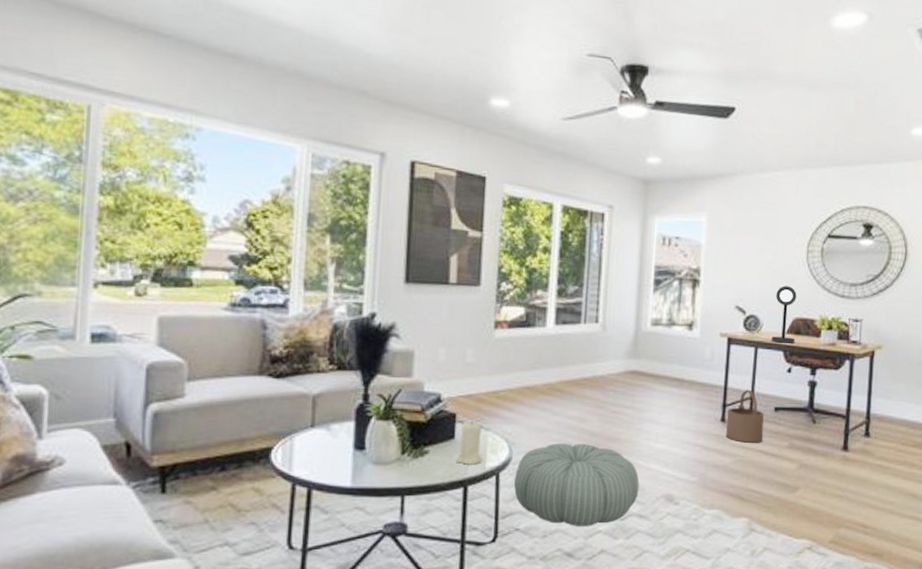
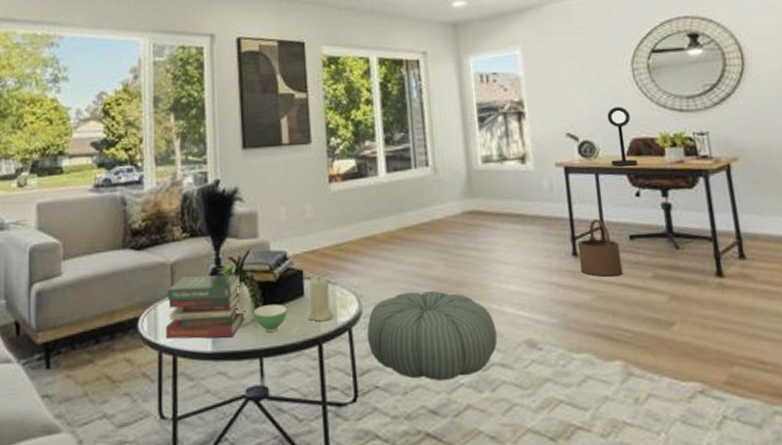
books: none [301,410,390,474] -> present [165,274,245,339]
bowl: none [398,444,436,472] -> present [252,304,288,333]

